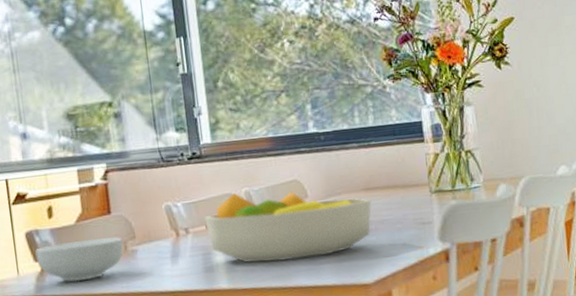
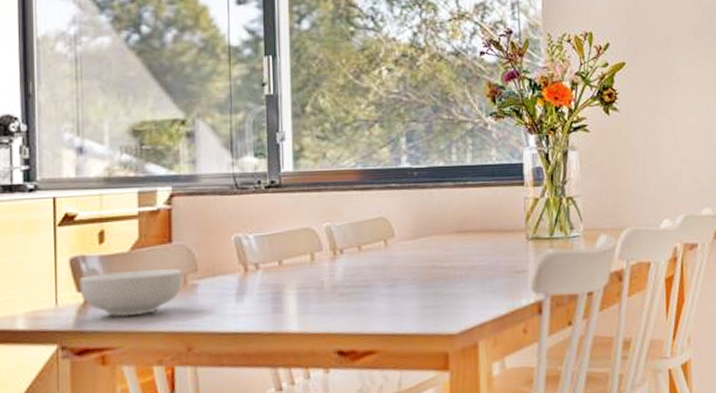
fruit bowl: present [204,191,372,263] -> none [278,227,463,306]

